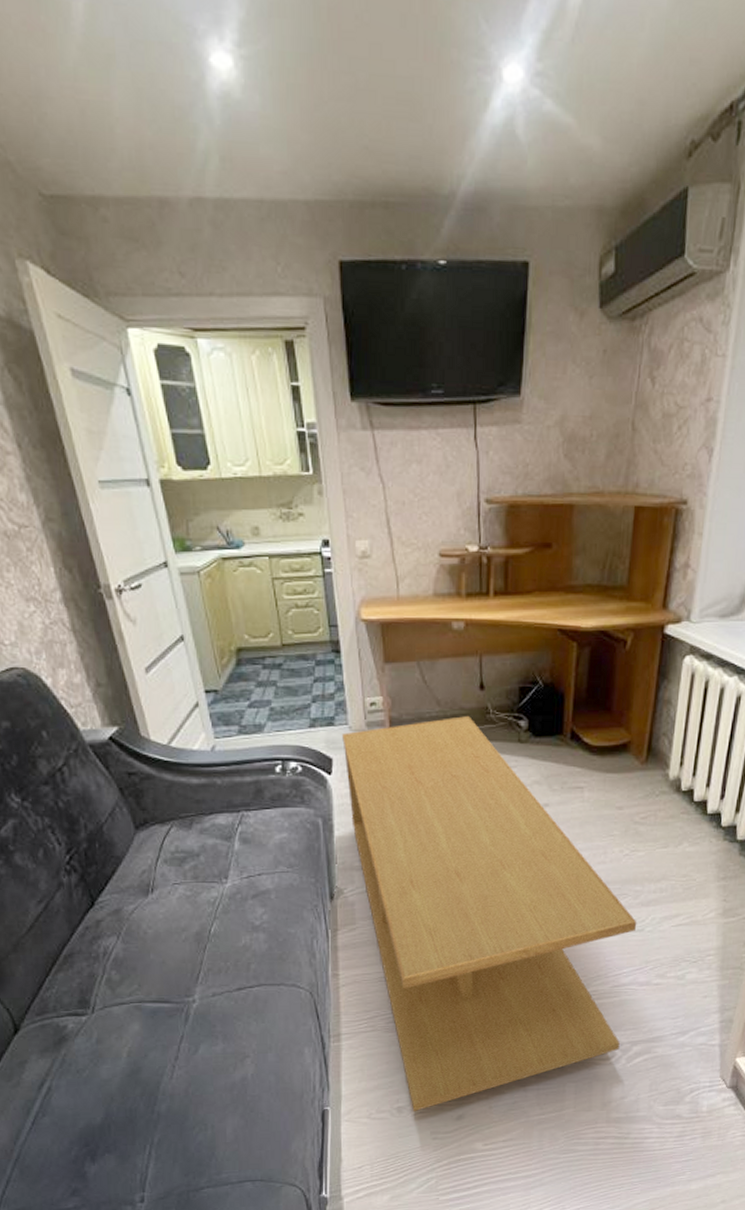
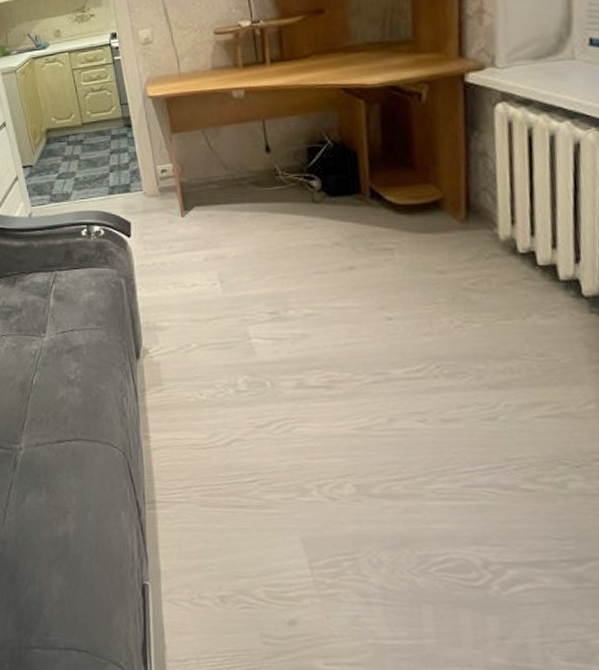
coffee table: present [342,716,637,1111] -> none [138,179,487,605]

